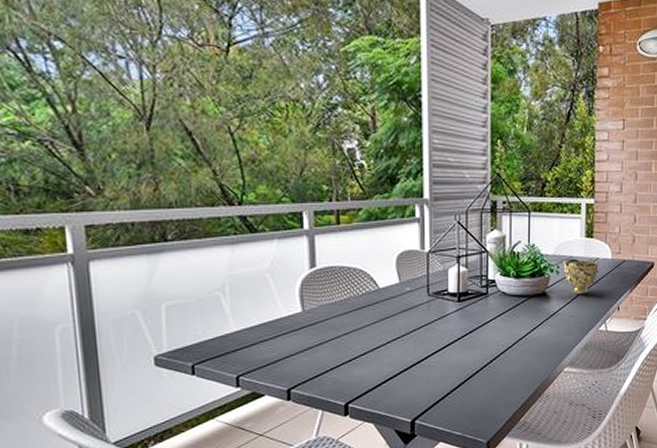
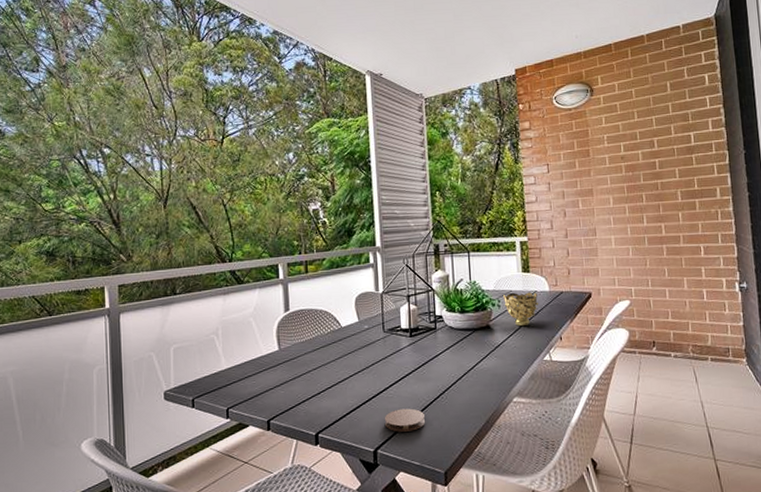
coaster: none [424,377,470,402] -> present [384,408,426,432]

